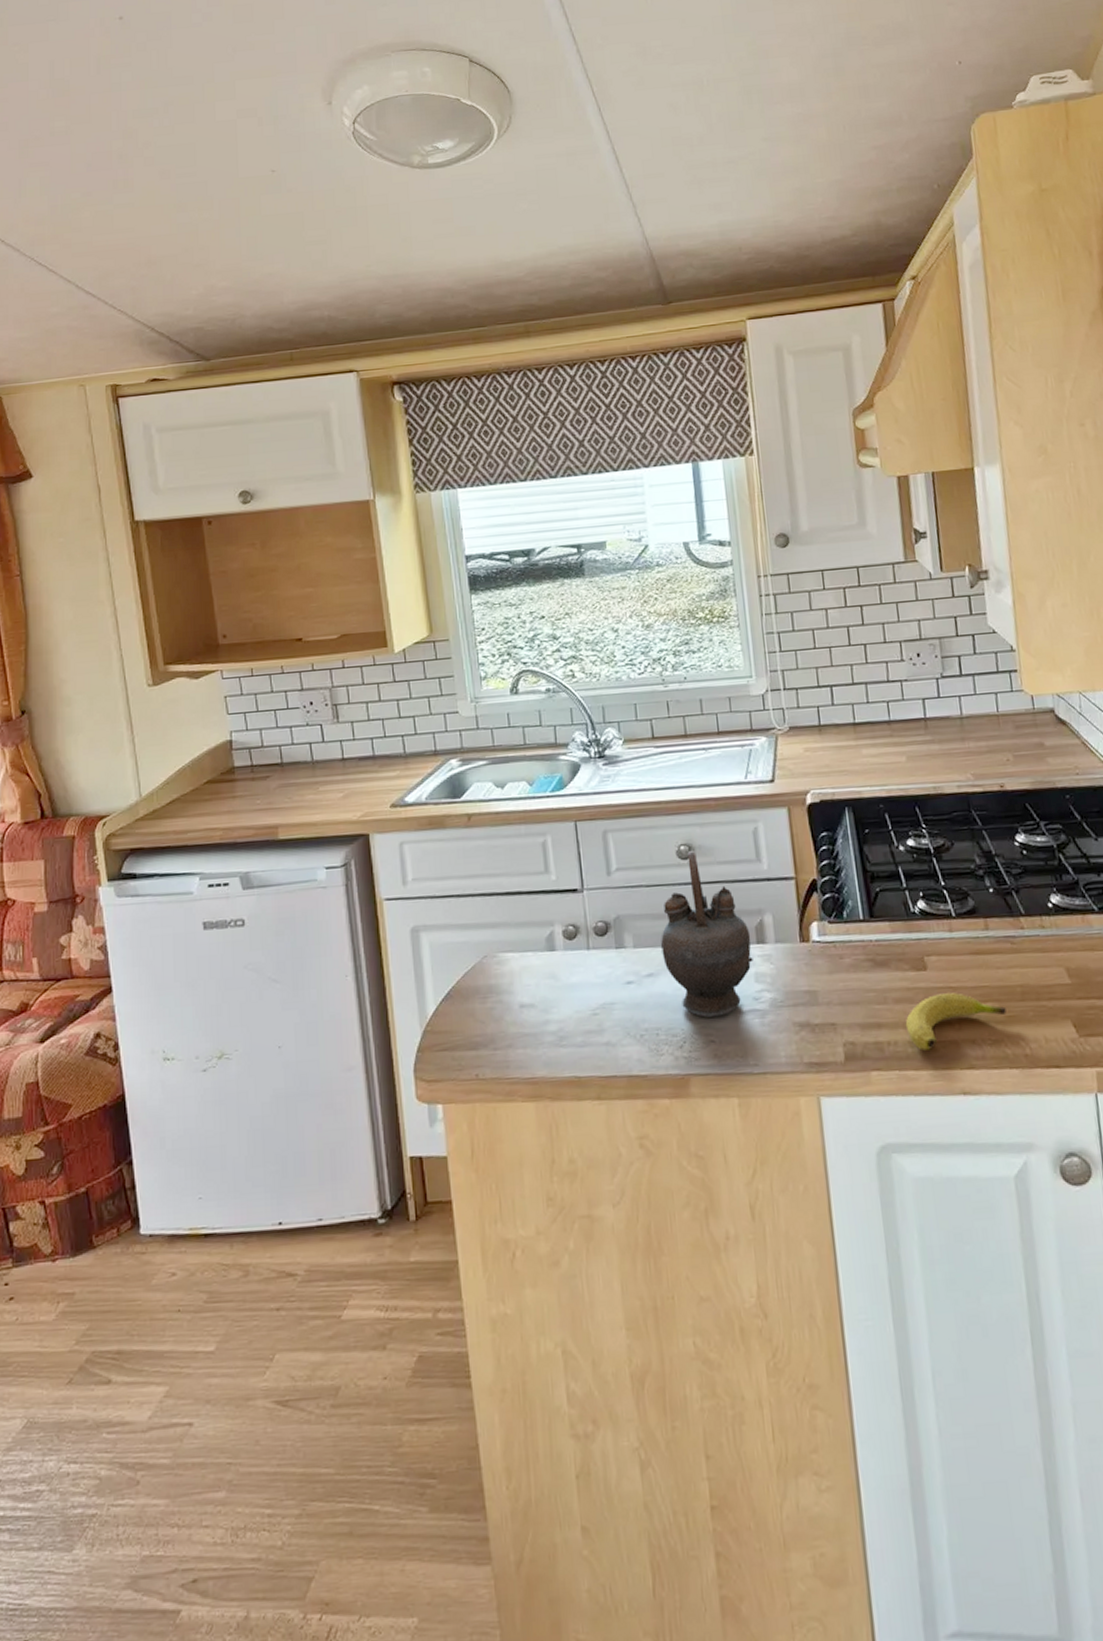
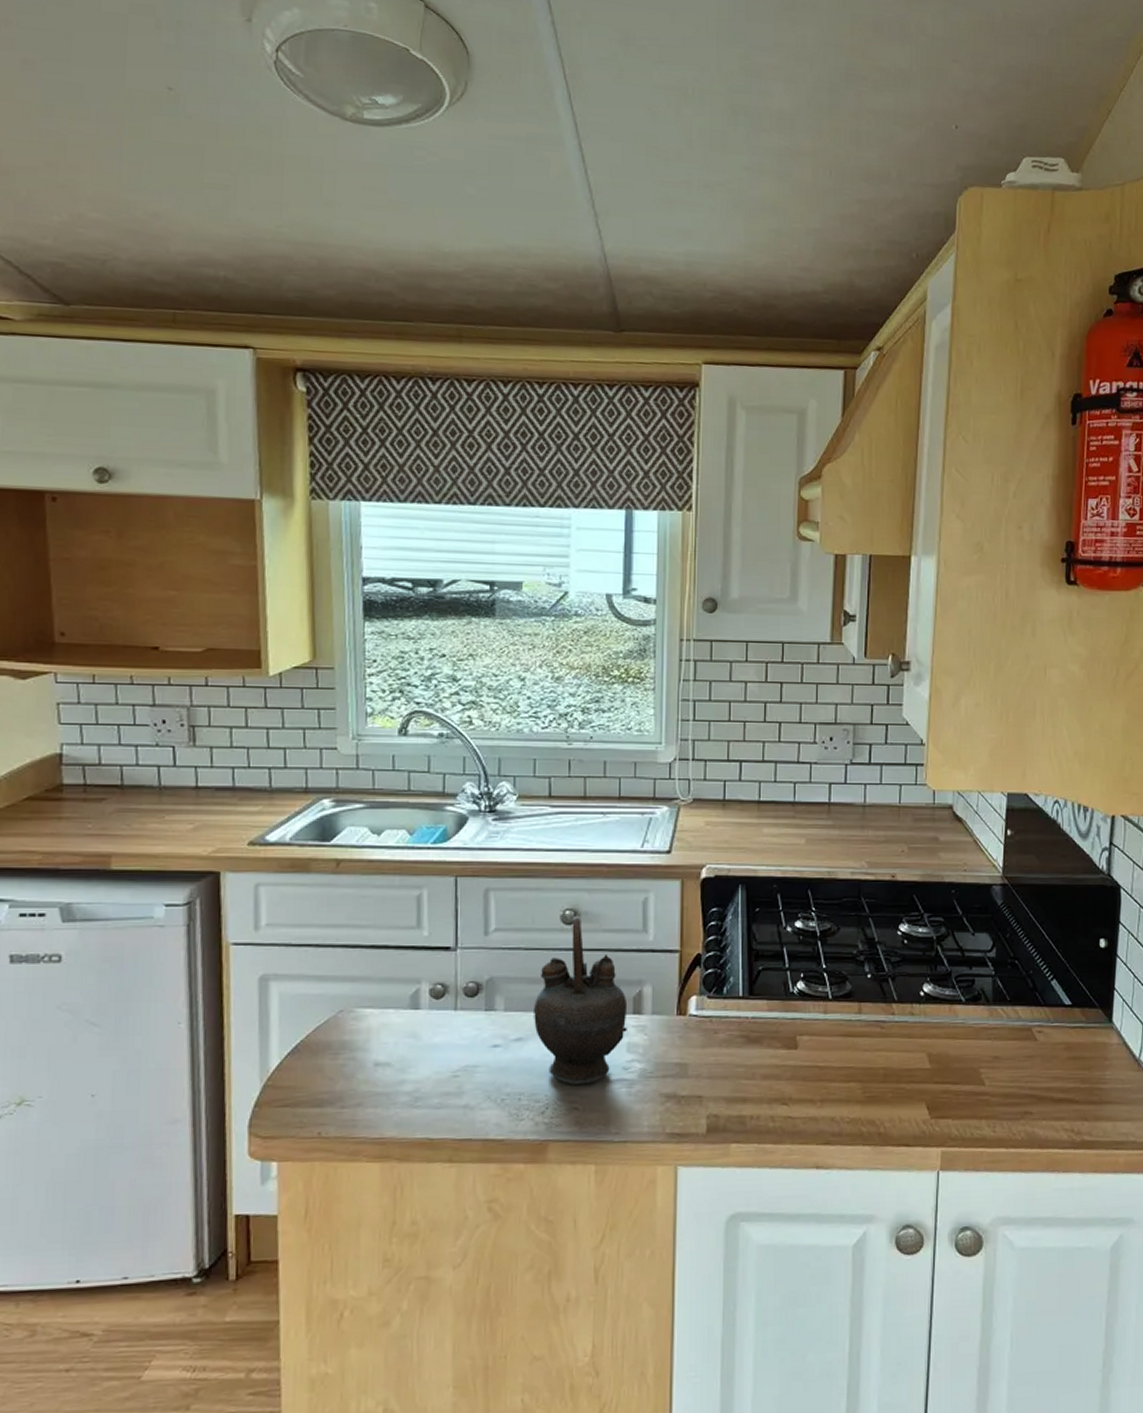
fruit: present [905,992,1007,1051] -> none [770,1072,867,1126]

